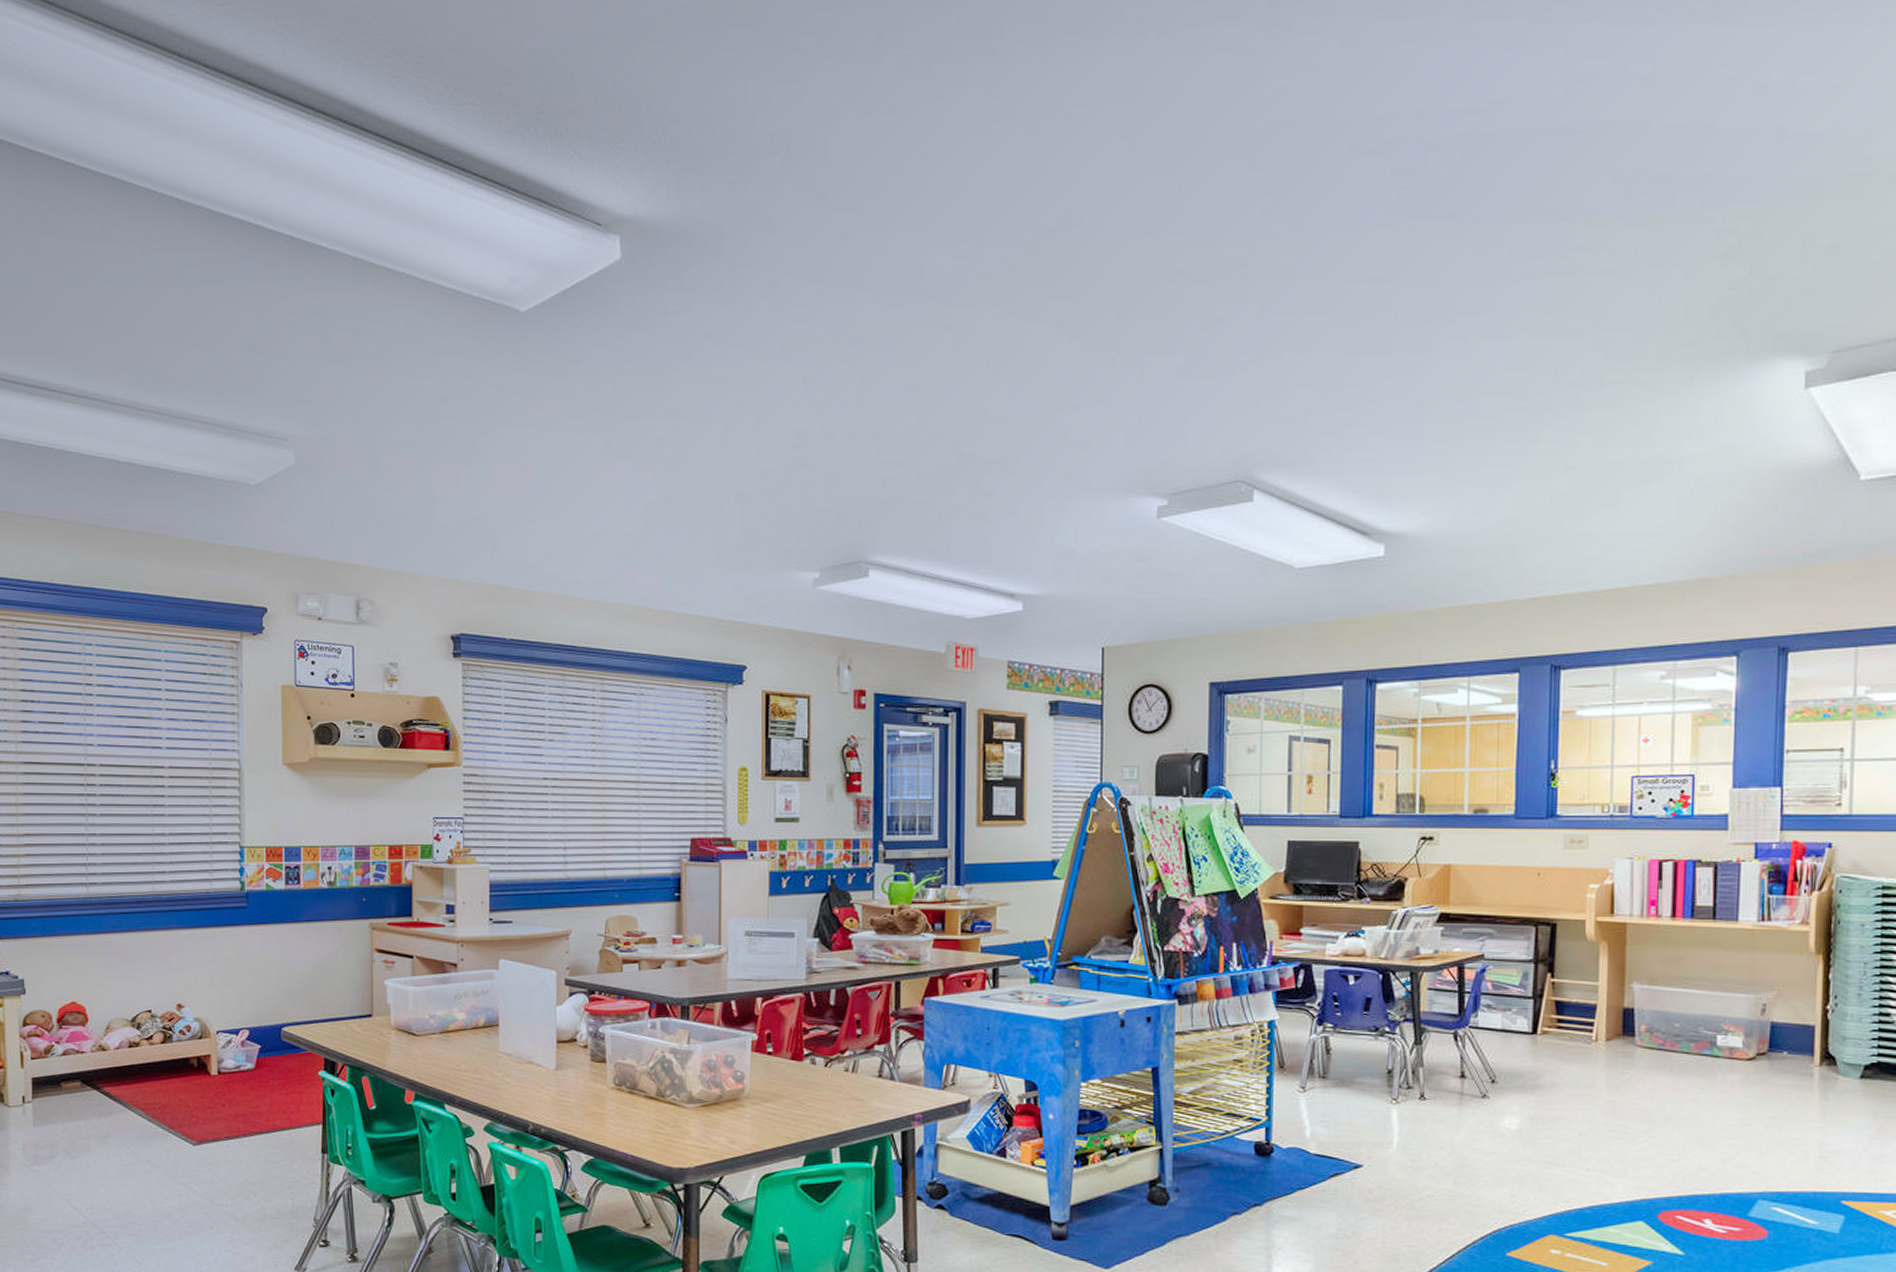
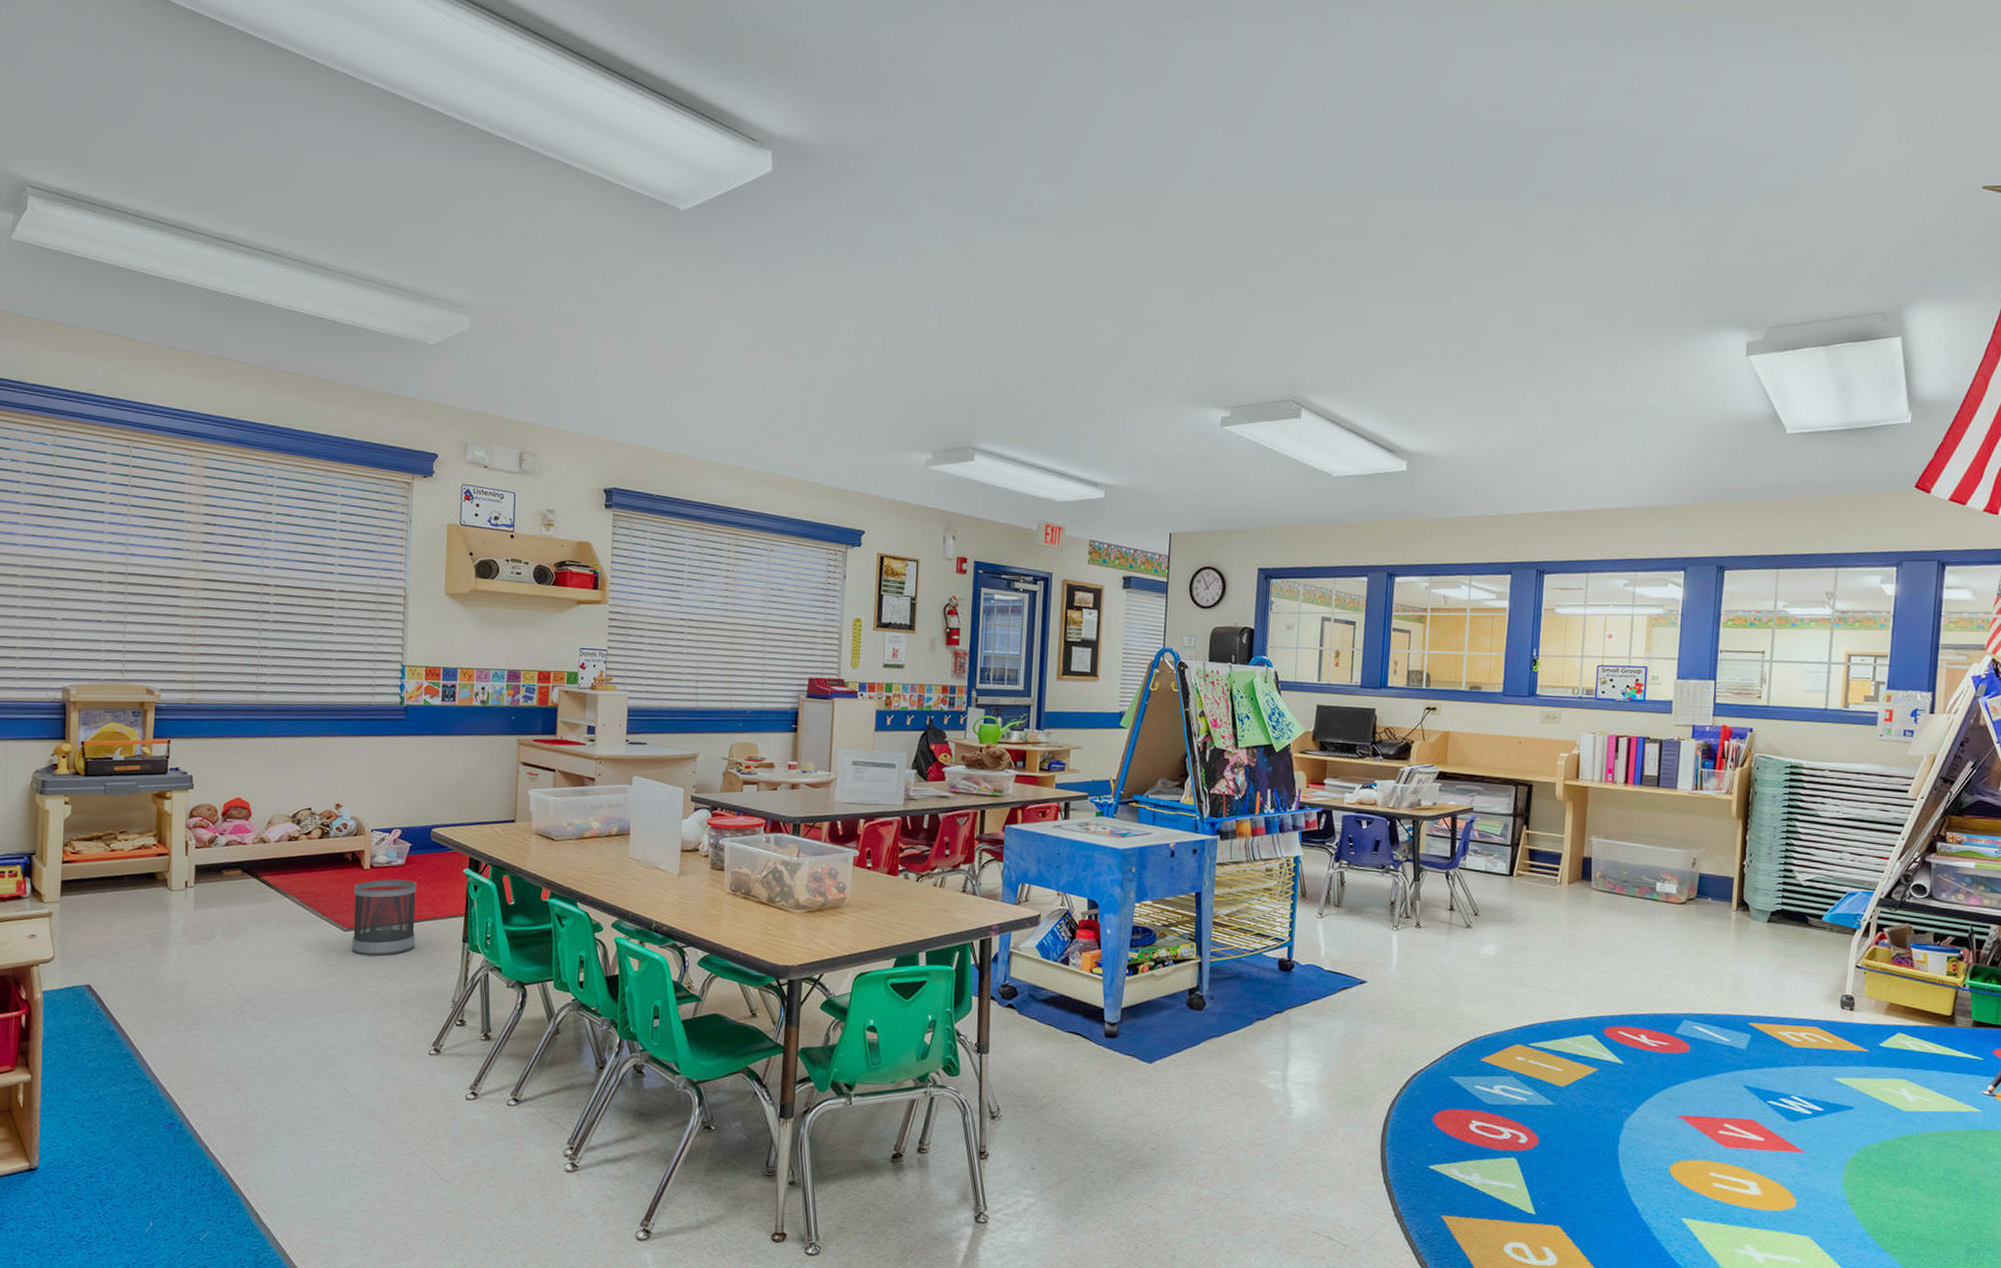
wastebasket: none [201,1086,270,1171] -> present [351,879,416,956]

